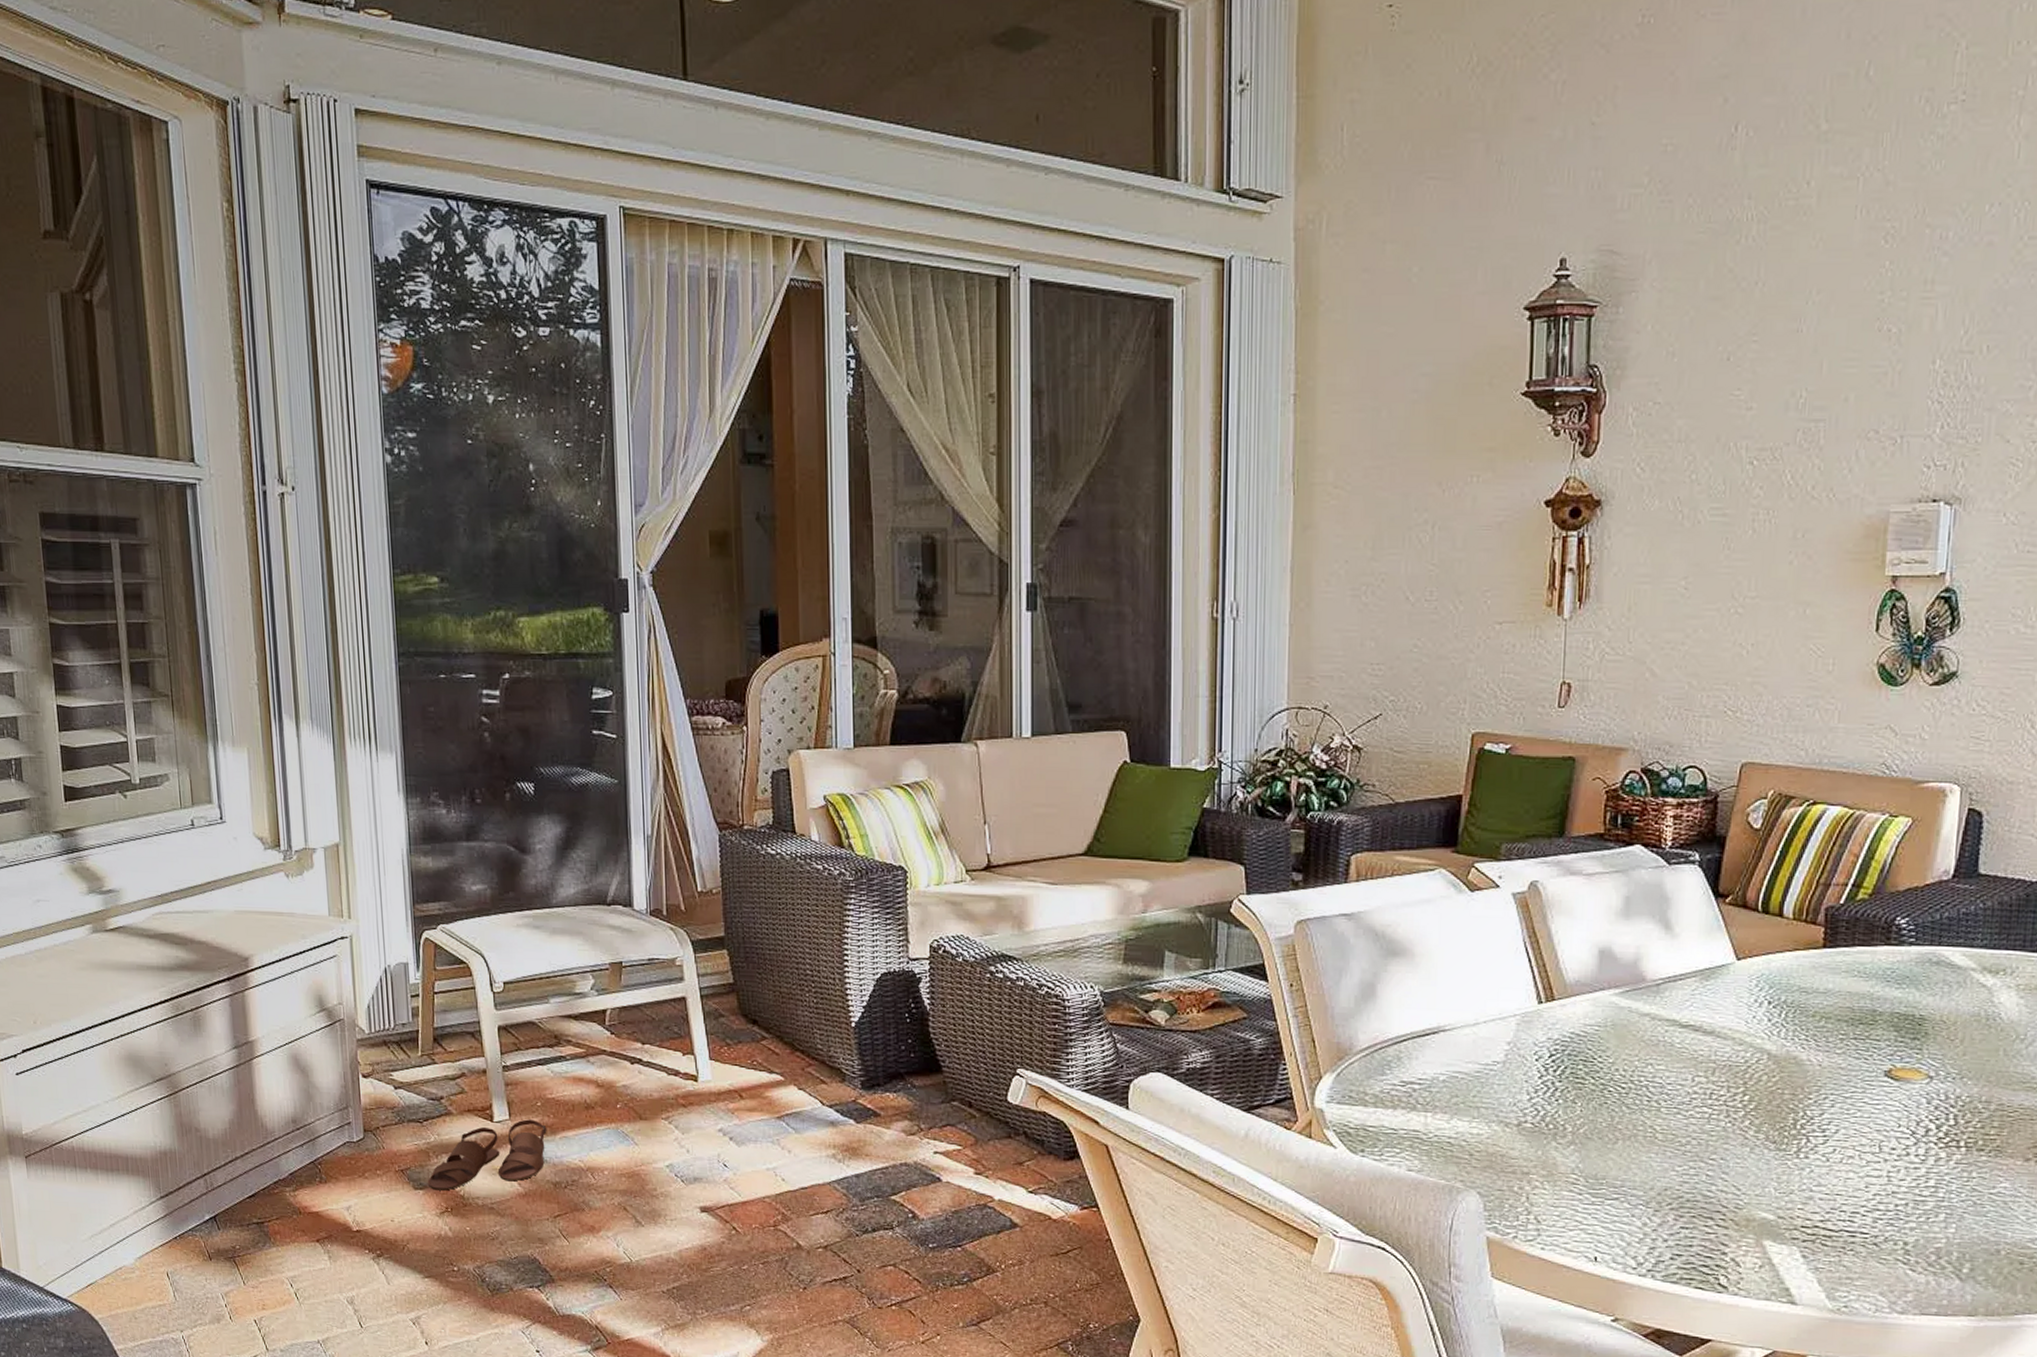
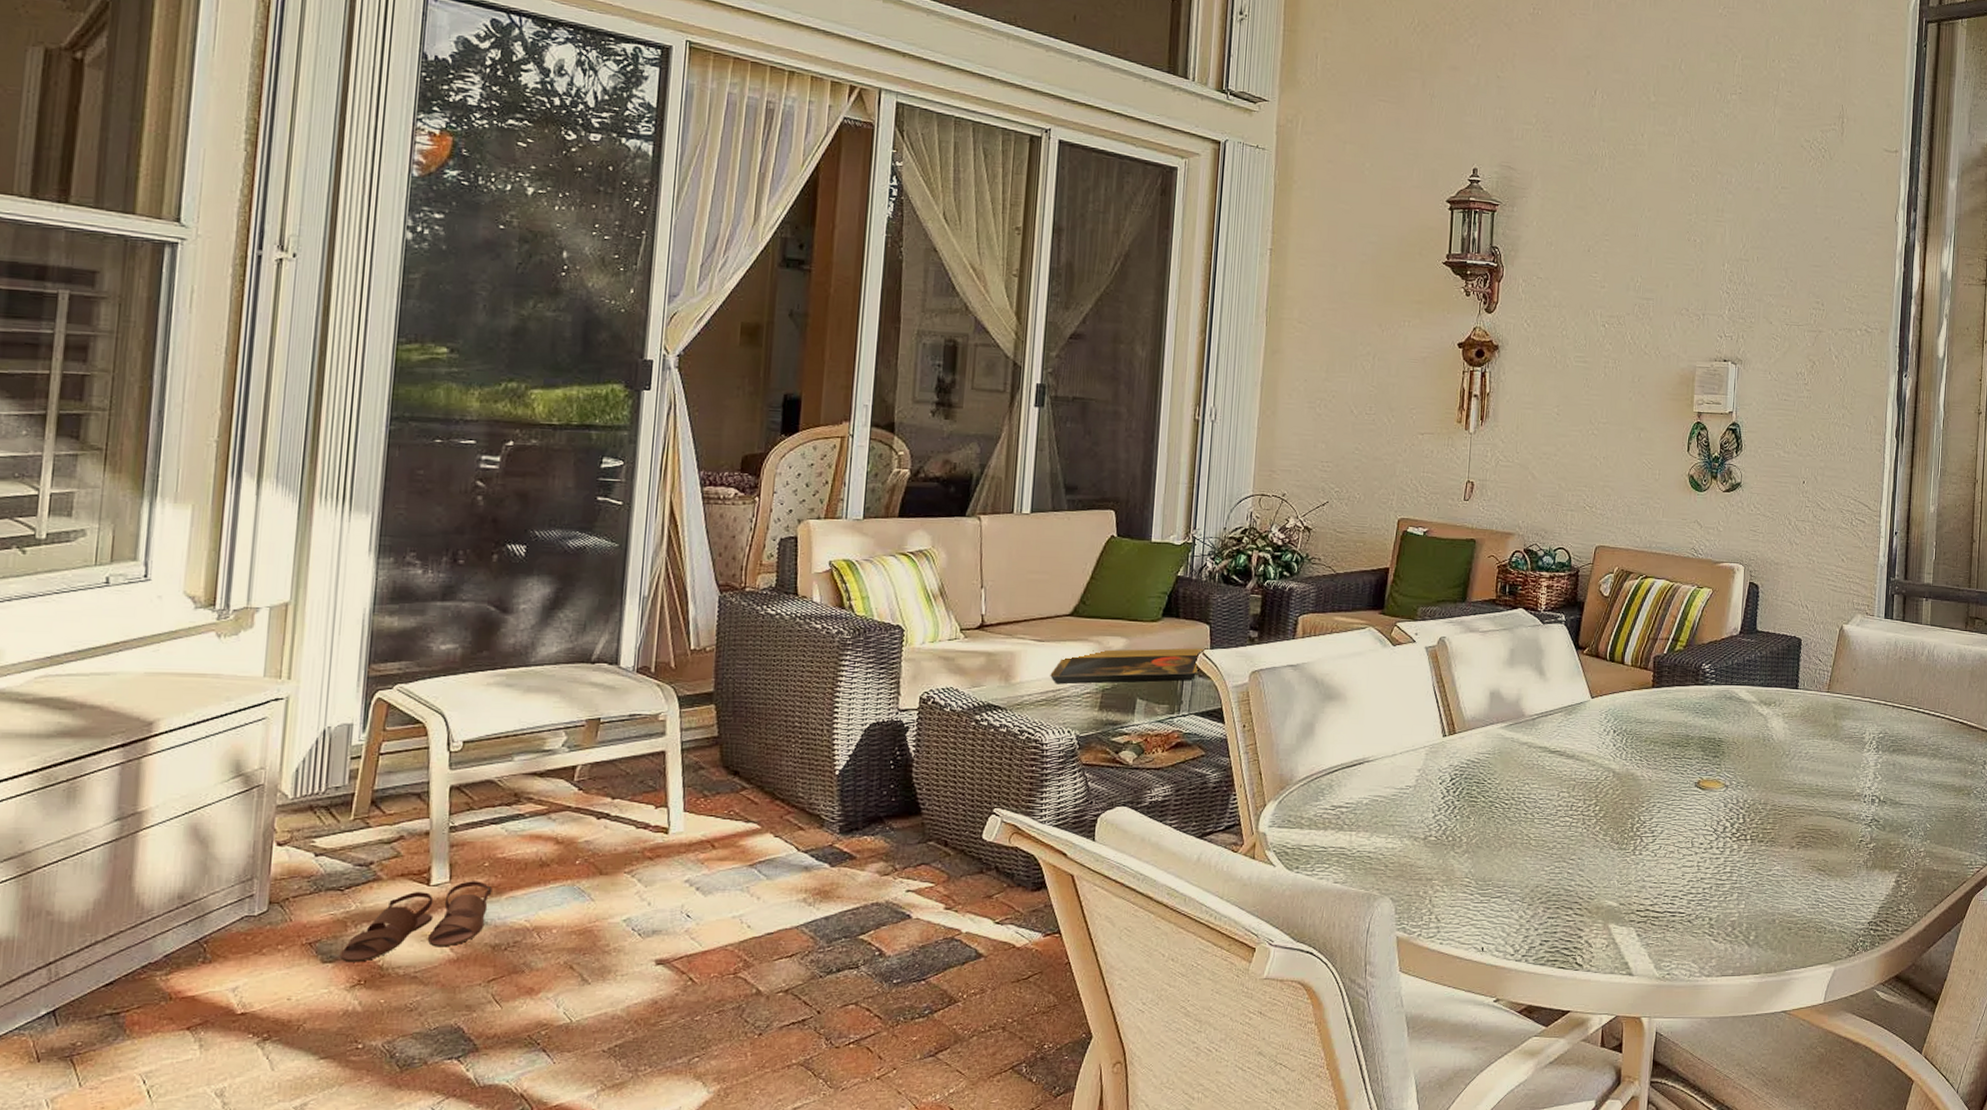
decorative tray: none [1067,892,1240,933] -> present [1050,648,1204,684]

